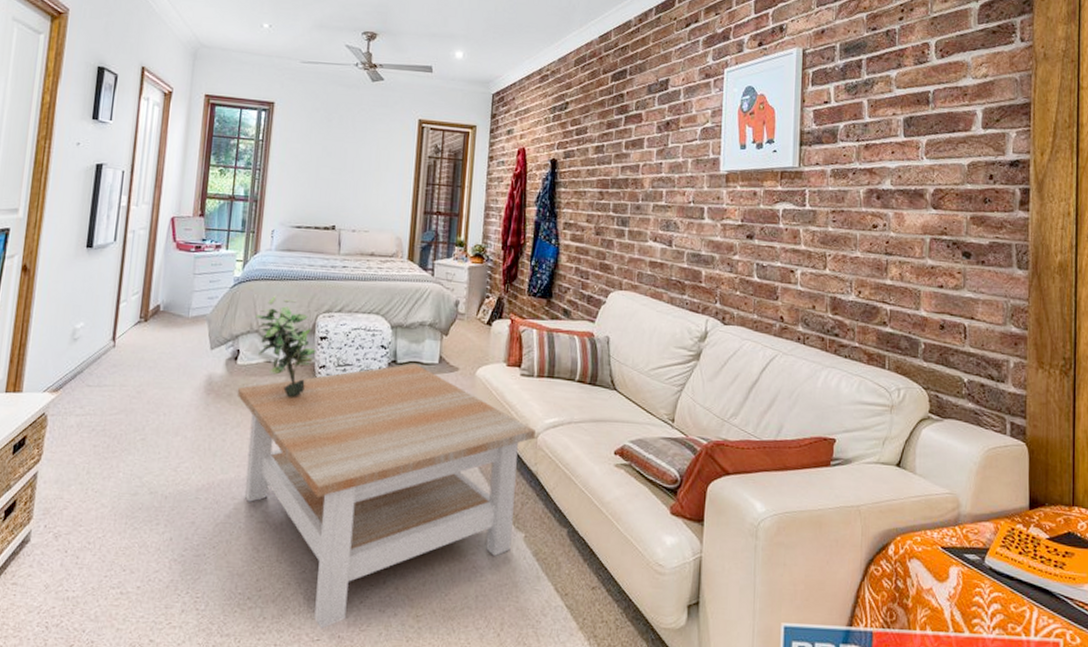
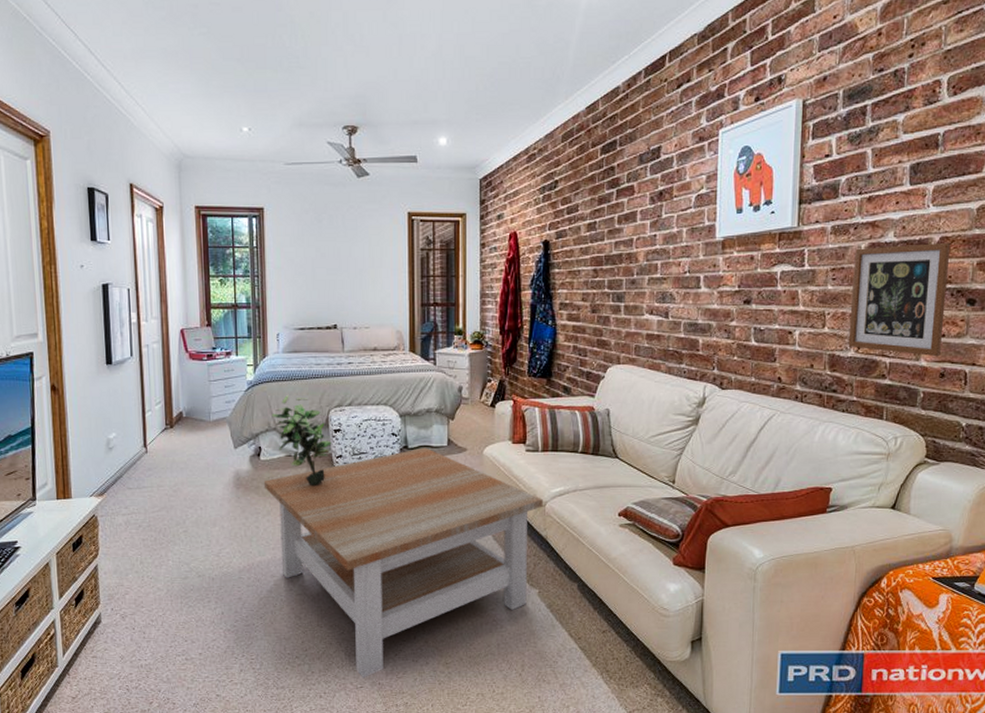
picture frame: none [849,193,945,308] -> present [848,242,951,357]

